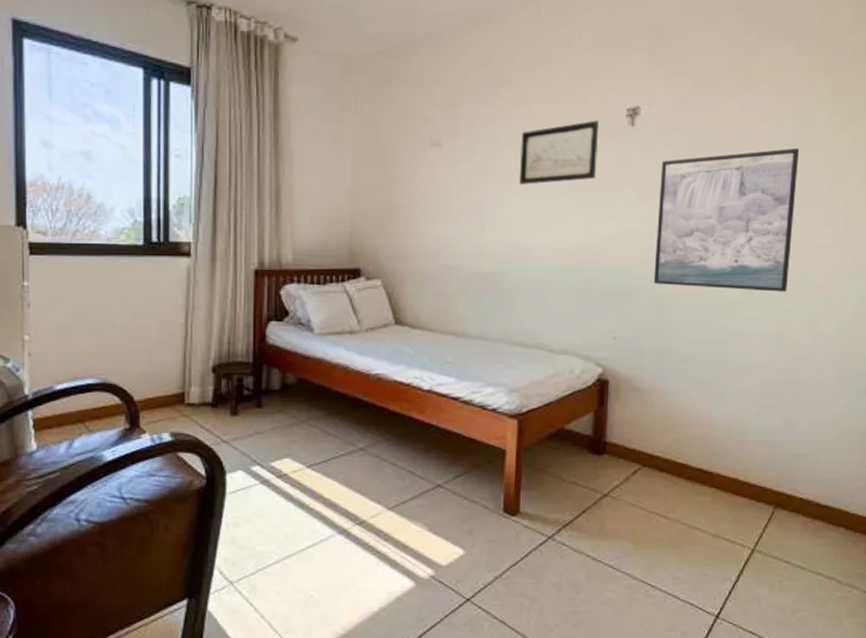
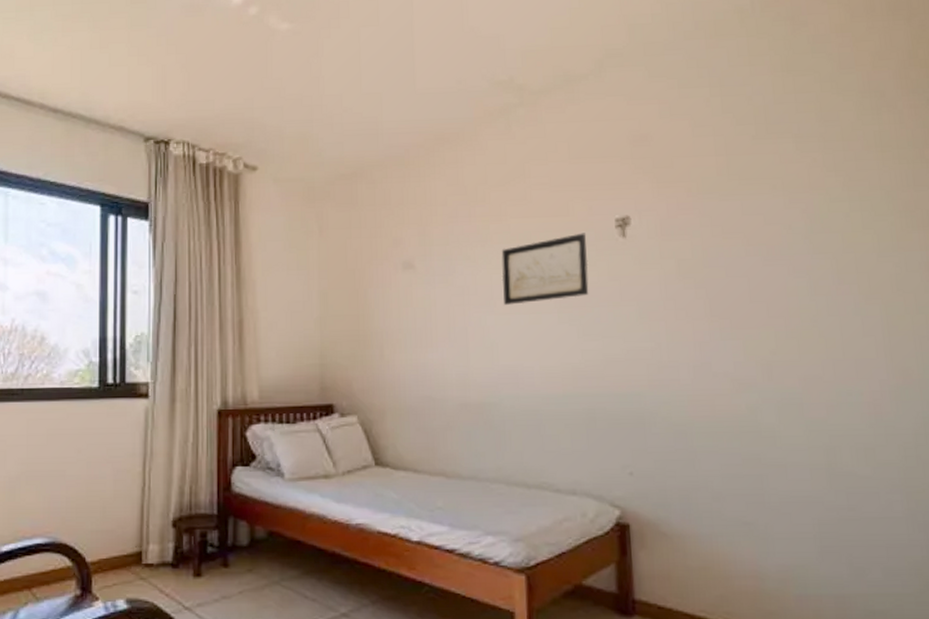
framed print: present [653,148,800,292] -> none [661,251,829,413]

